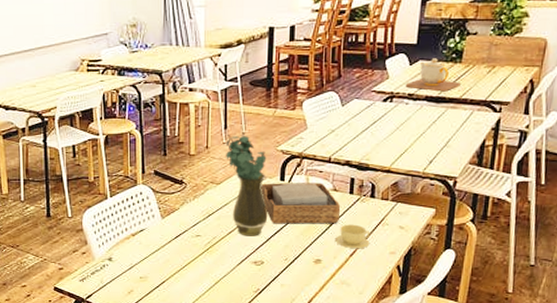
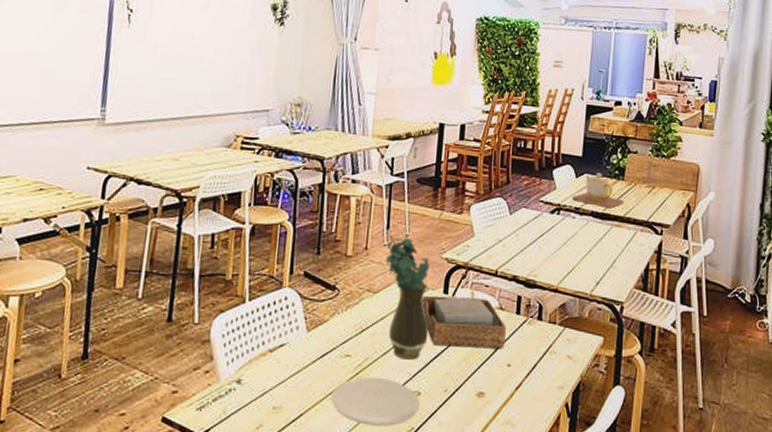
plate: none [187,251,263,288] -> present [331,376,420,426]
teacup: present [334,224,371,249] -> none [499,350,538,381]

